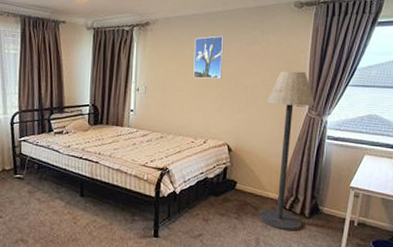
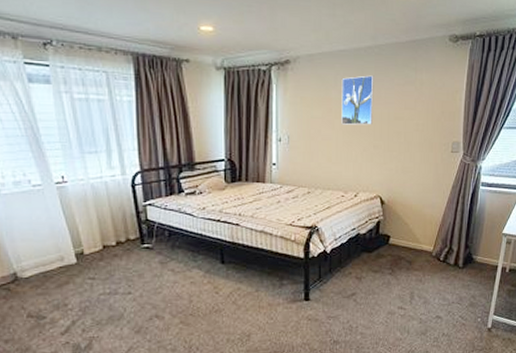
floor lamp: present [258,71,315,230] -> none [412,114,470,282]

